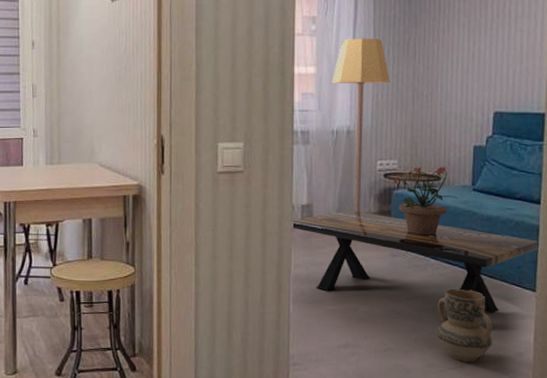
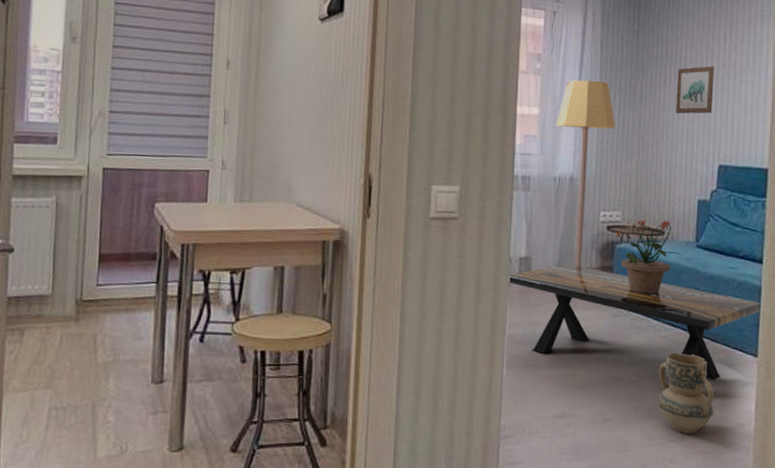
wall art: none [450,17,489,64] -> present [676,66,715,114]

